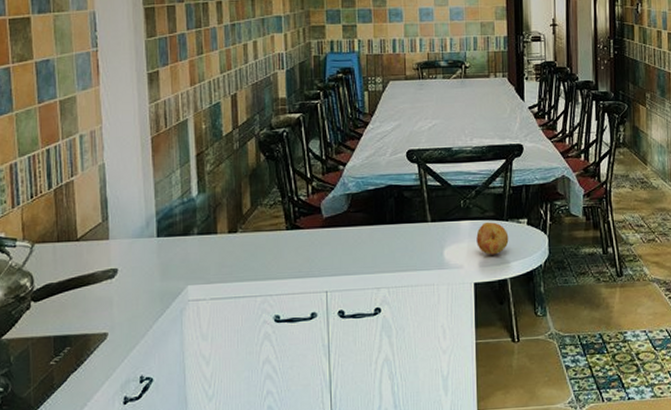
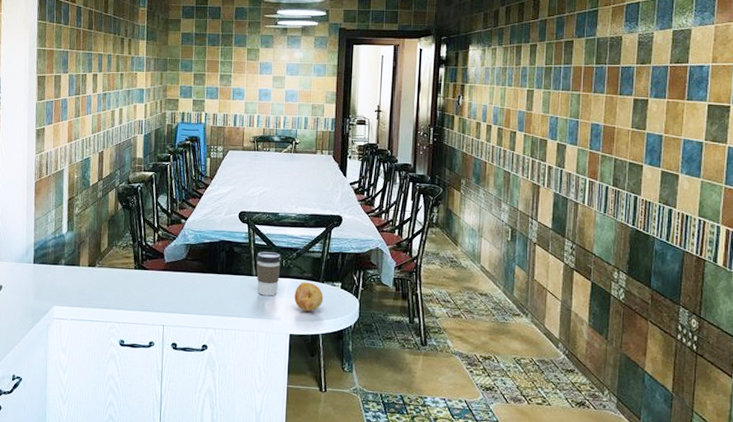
coffee cup: none [430,193,459,243] -> present [256,252,281,296]

